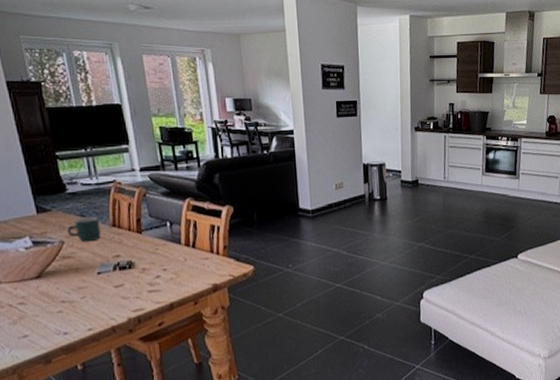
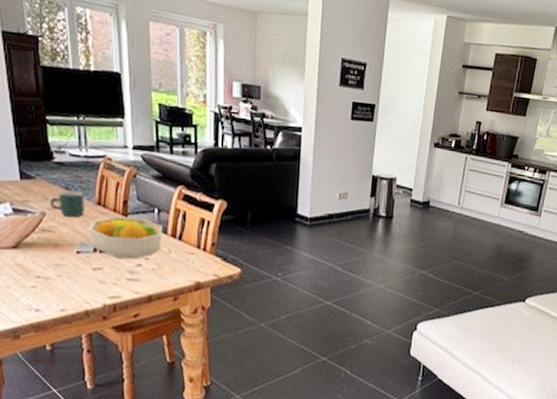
fruit bowl: none [106,233,177,273] -> present [89,217,163,260]

